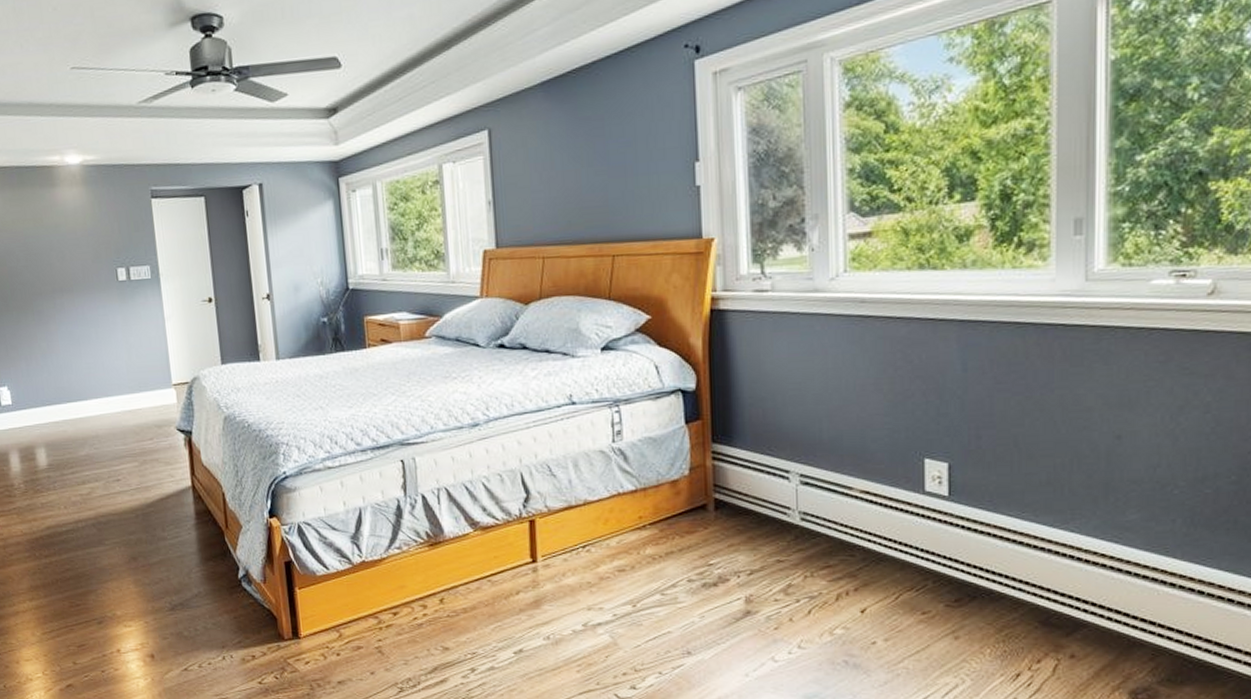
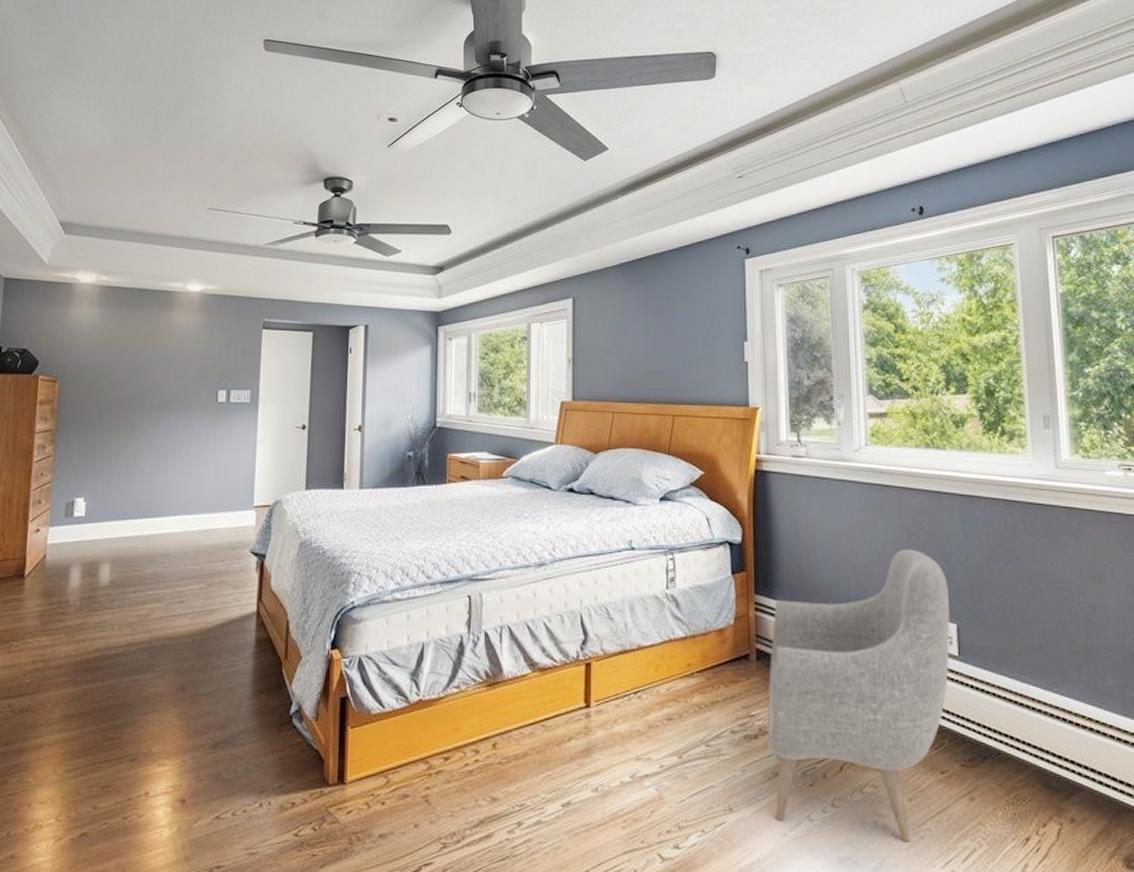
armchair: none [727,385,940,680] -> present [767,549,950,842]

